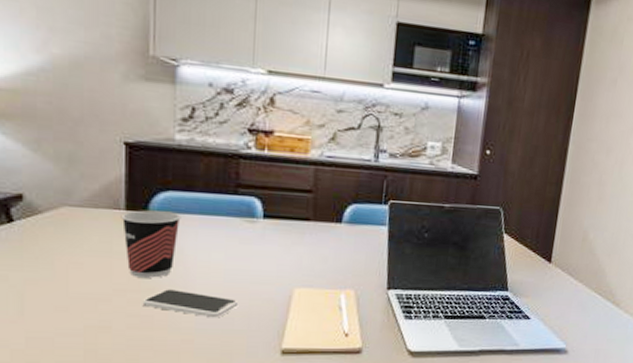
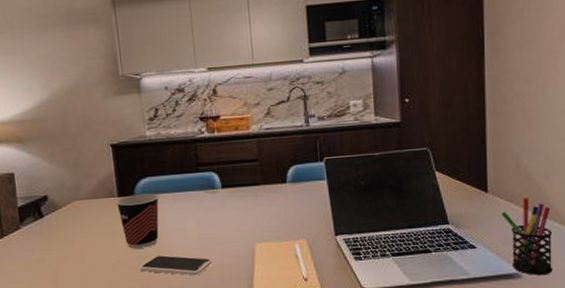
pen holder: none [559,273,605,352] -> present [500,197,553,275]

